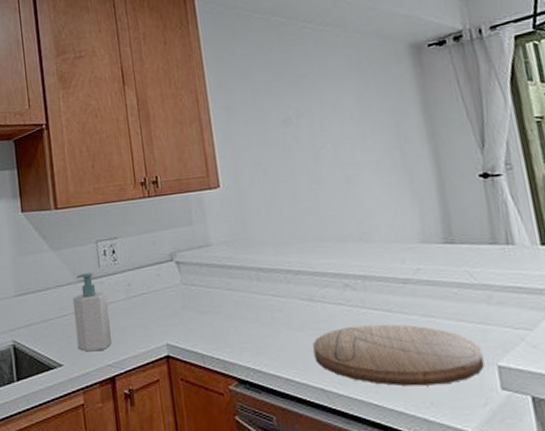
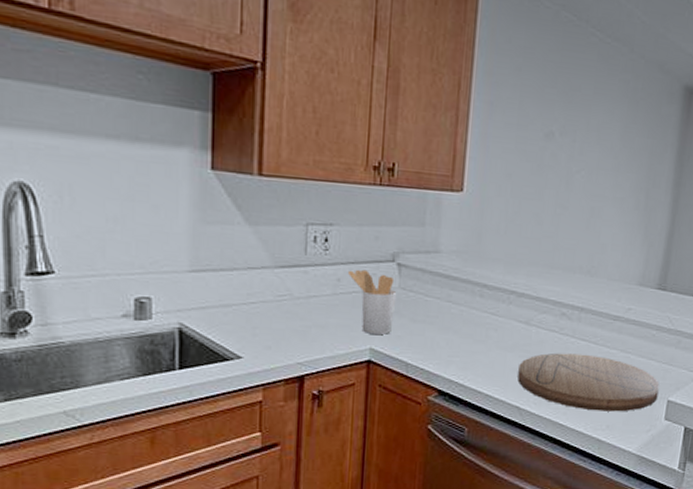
soap bottle: present [72,273,113,352] -> none [263,258,309,347]
utensil holder: none [136,272,183,330] -> present [348,269,397,335]

